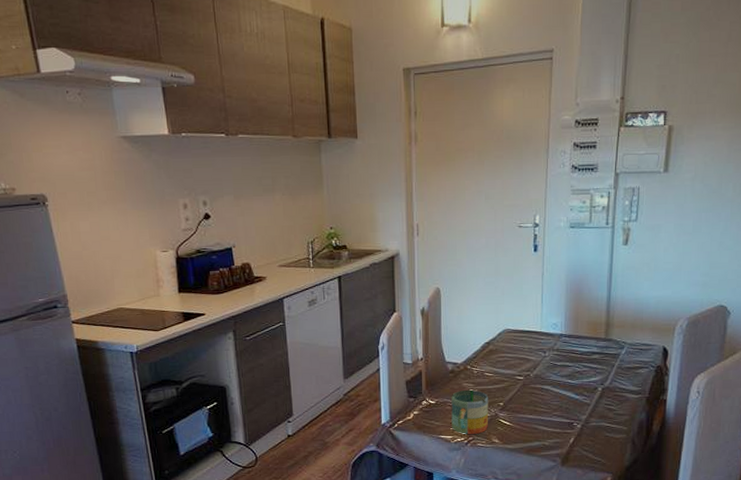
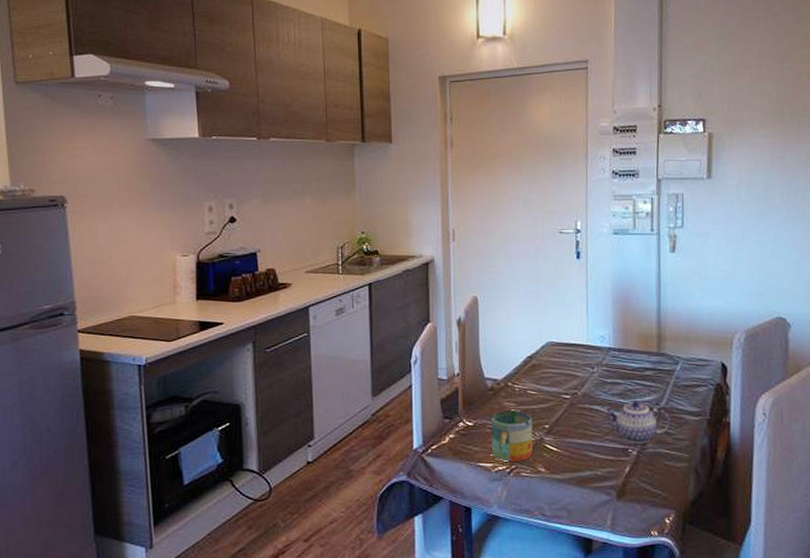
teapot: none [553,381,613,419] -> present [603,400,671,444]

